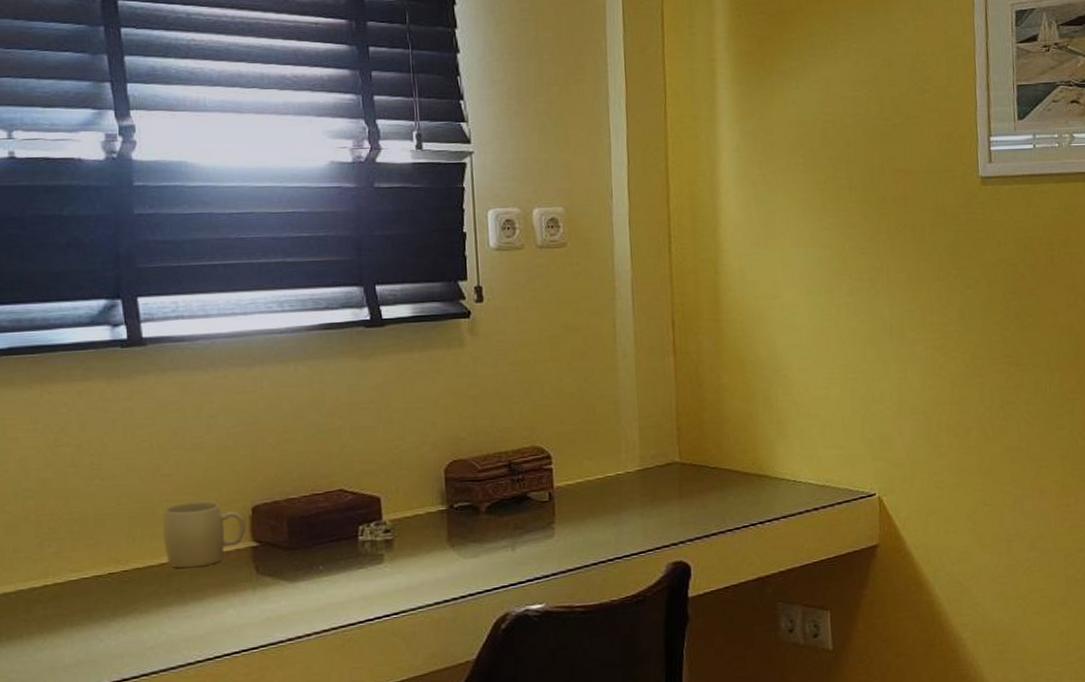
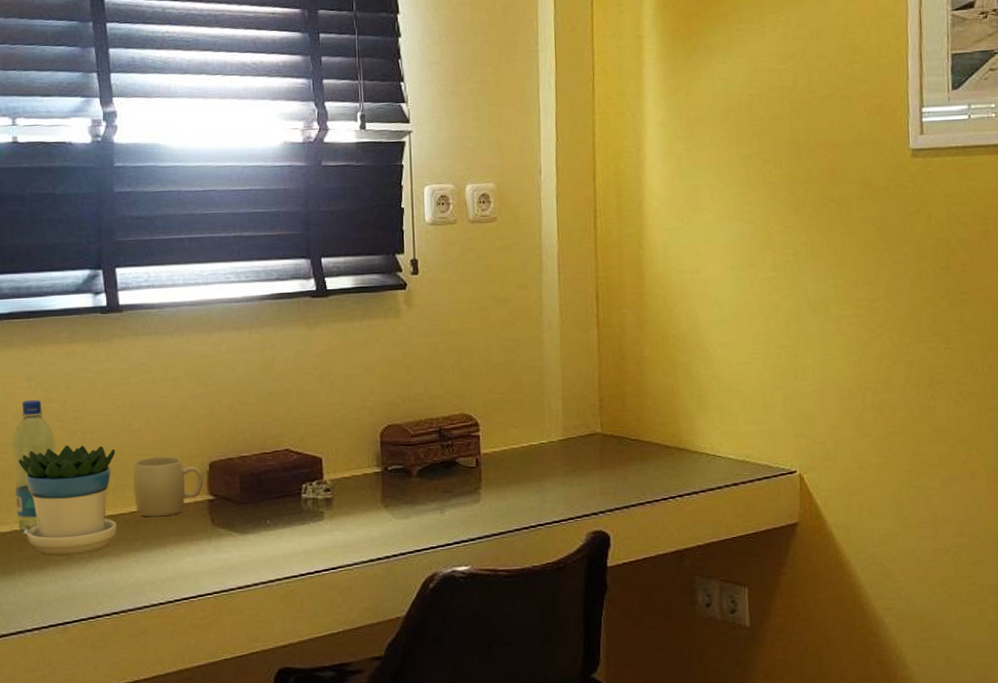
bottle: none [16,444,69,594] -> present [13,400,55,534]
flowerpot: none [24,492,146,616] -> present [18,444,118,556]

